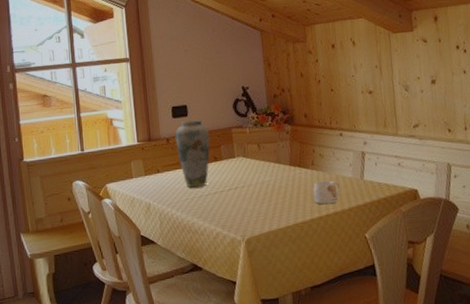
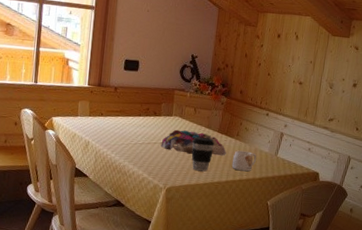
vase: present [175,120,210,188] -> none [122,75,155,136]
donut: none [229,169,305,197] -> present [161,129,227,156]
coffee cup: none [262,174,290,214] -> present [191,136,215,172]

